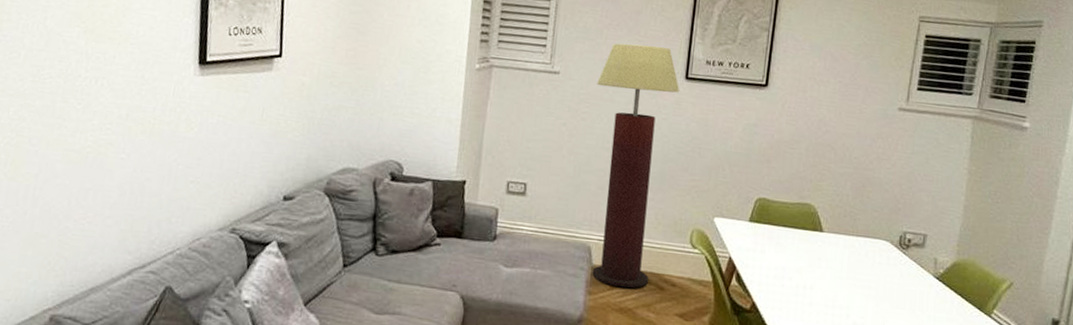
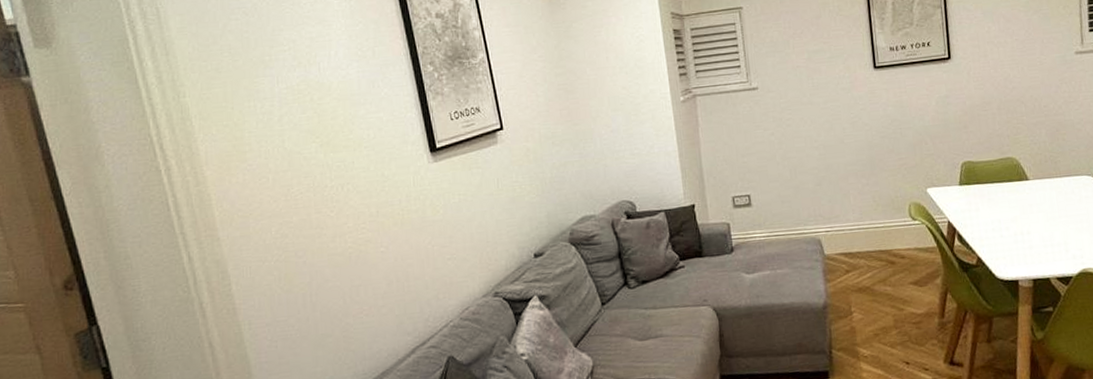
floor lamp: present [592,43,680,288] -> none [794,43,879,270]

